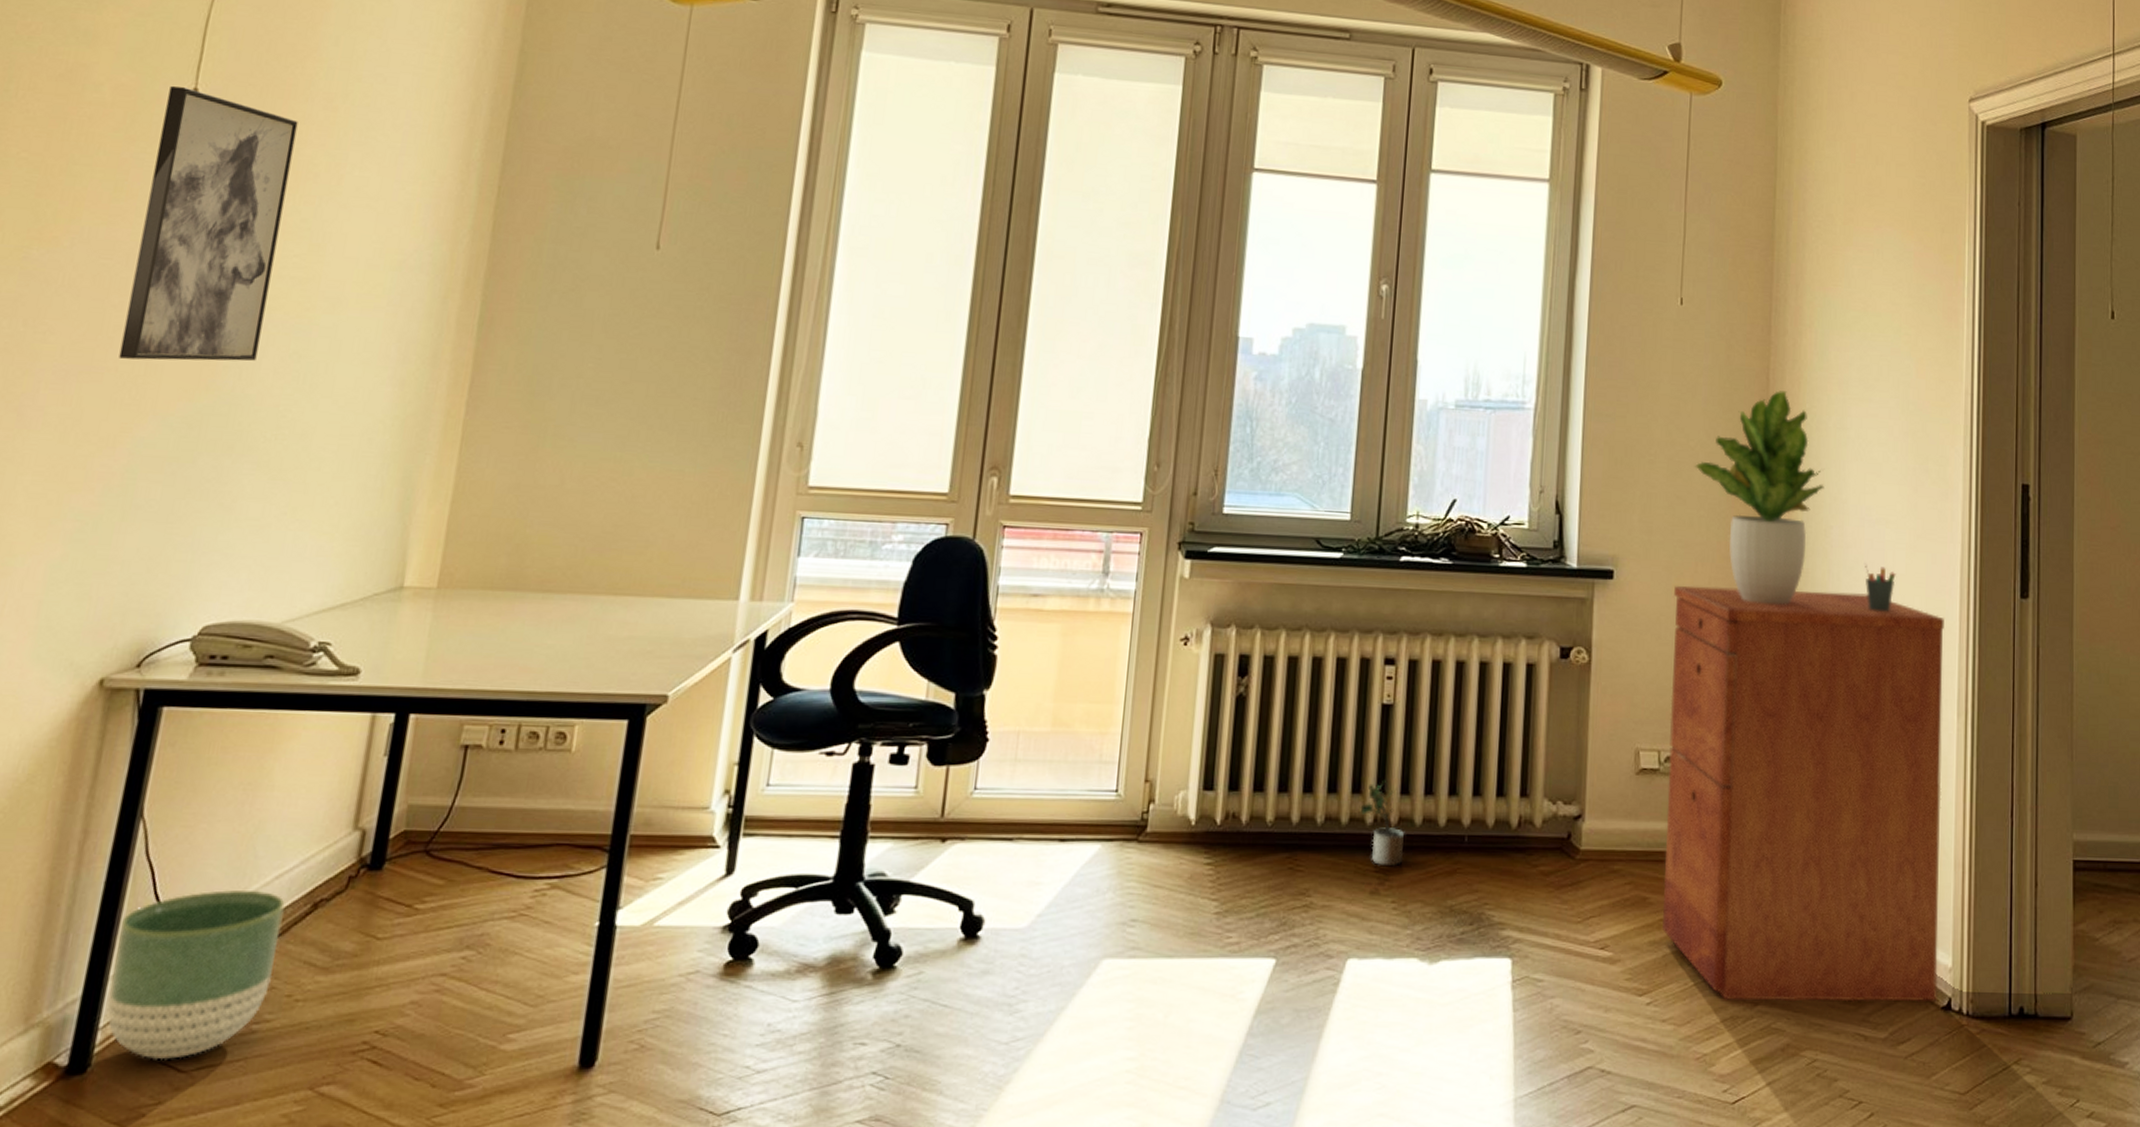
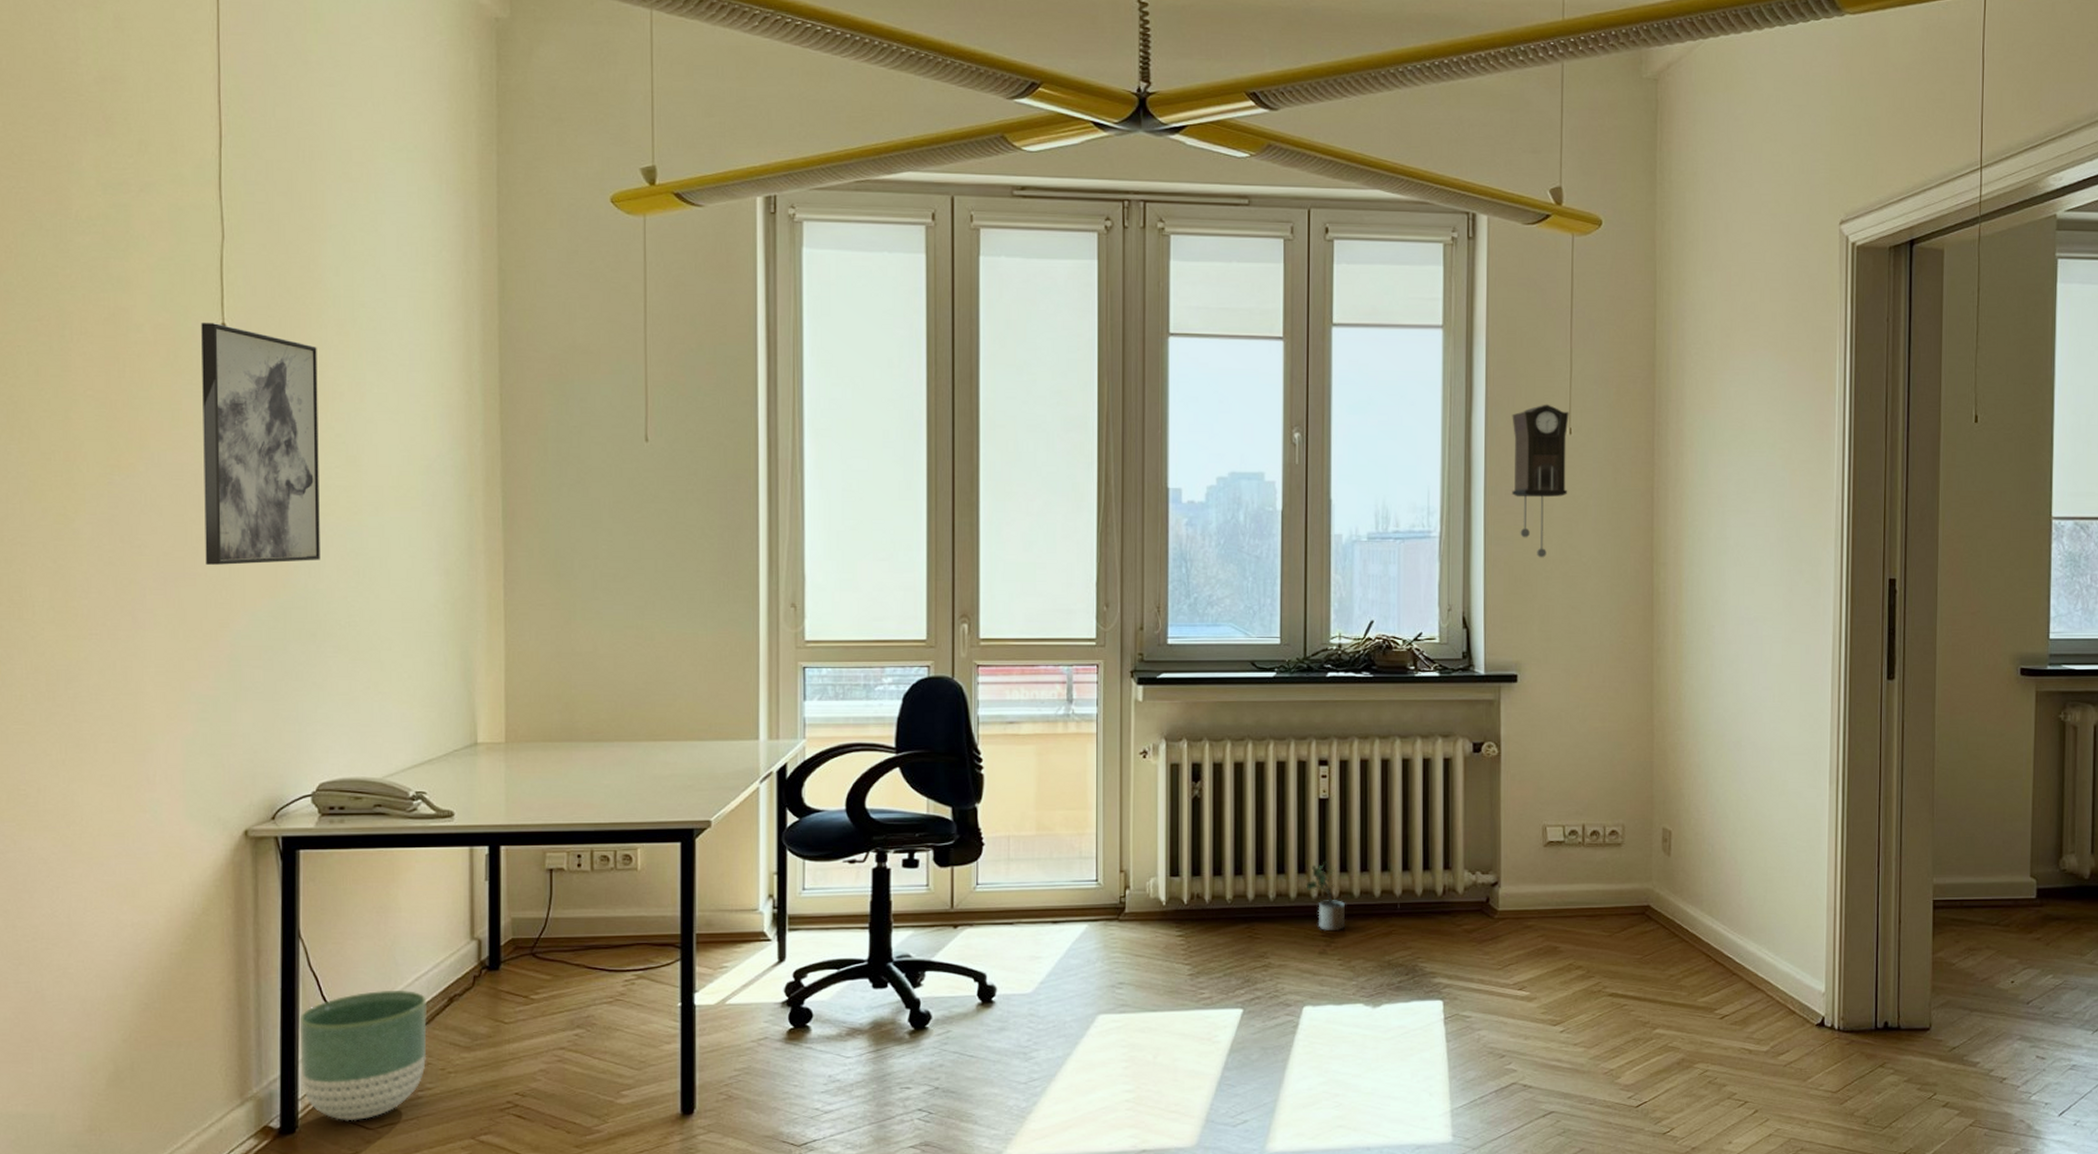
pendulum clock: none [1616,270,1681,439] -> present [1512,404,1569,558]
filing cabinet: present [1663,585,1944,1002] -> none [1571,683,1817,1027]
potted plant: present [1695,391,1824,605] -> none [1587,507,1706,697]
pen holder: present [1865,563,1896,612] -> none [1744,657,1773,698]

